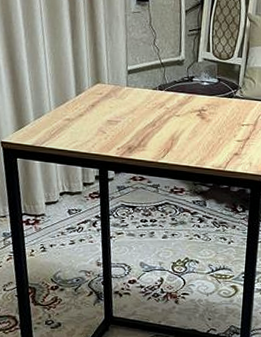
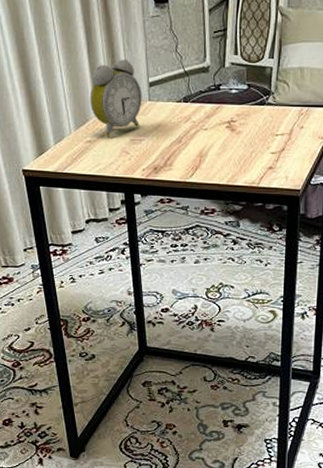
alarm clock: none [70,47,121,117] -> present [89,59,142,138]

